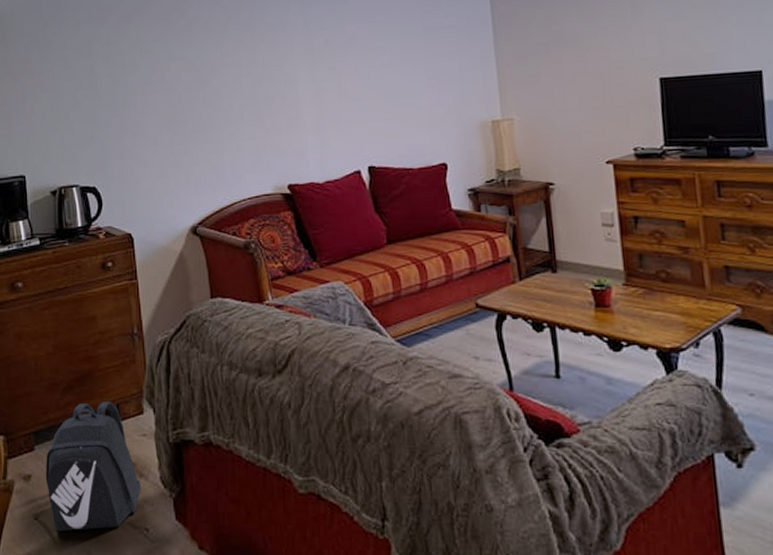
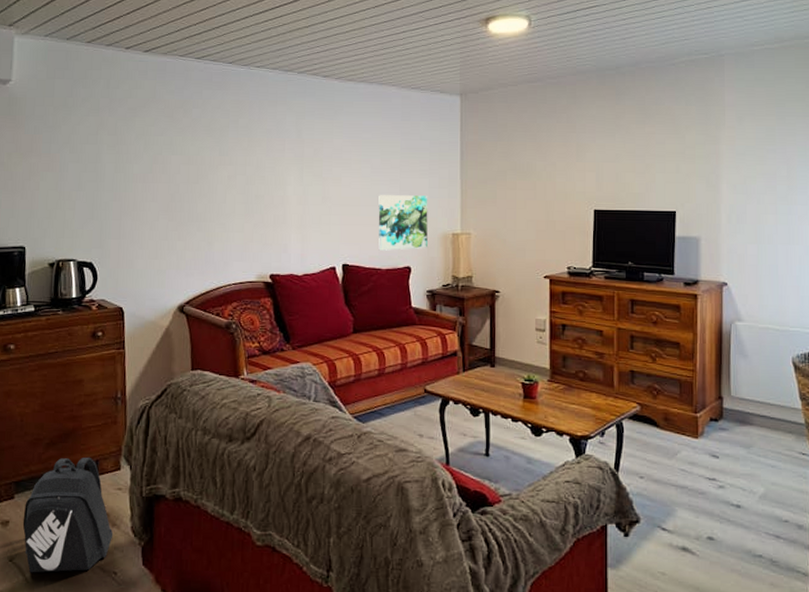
wall art: none [402,80,464,148] -> present [378,195,428,251]

